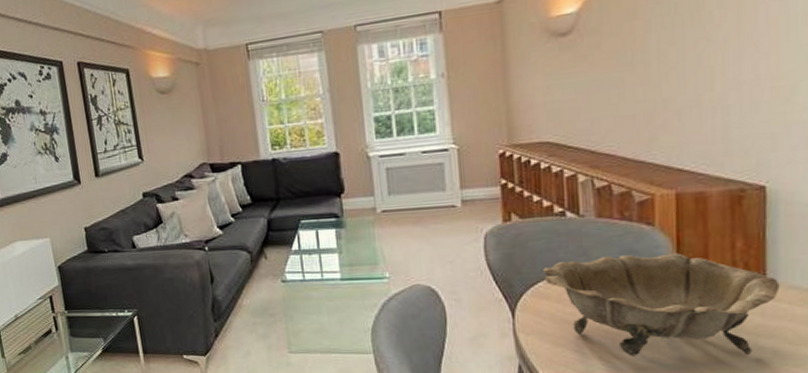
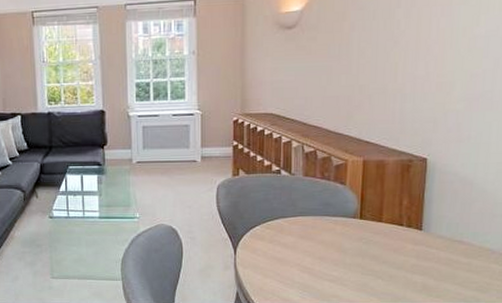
decorative bowl: present [543,253,780,357] -> none [261,206,431,288]

